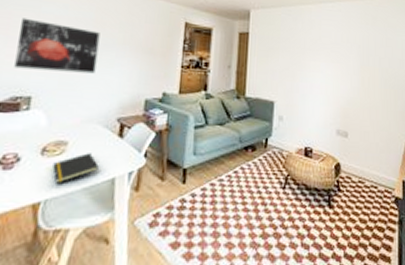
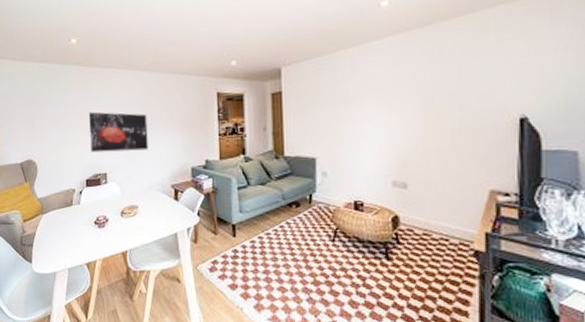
notepad: present [53,153,99,183] -> none [131,214,163,237]

